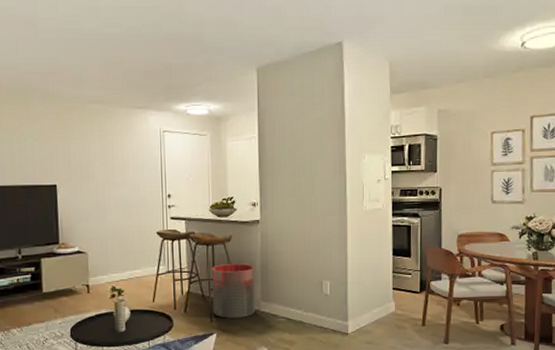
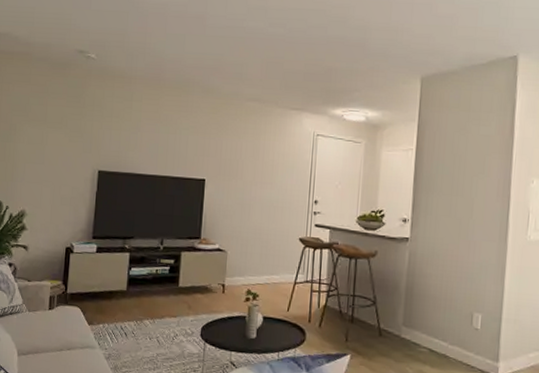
trash can: present [212,264,256,319] -> none [349,280,398,342]

